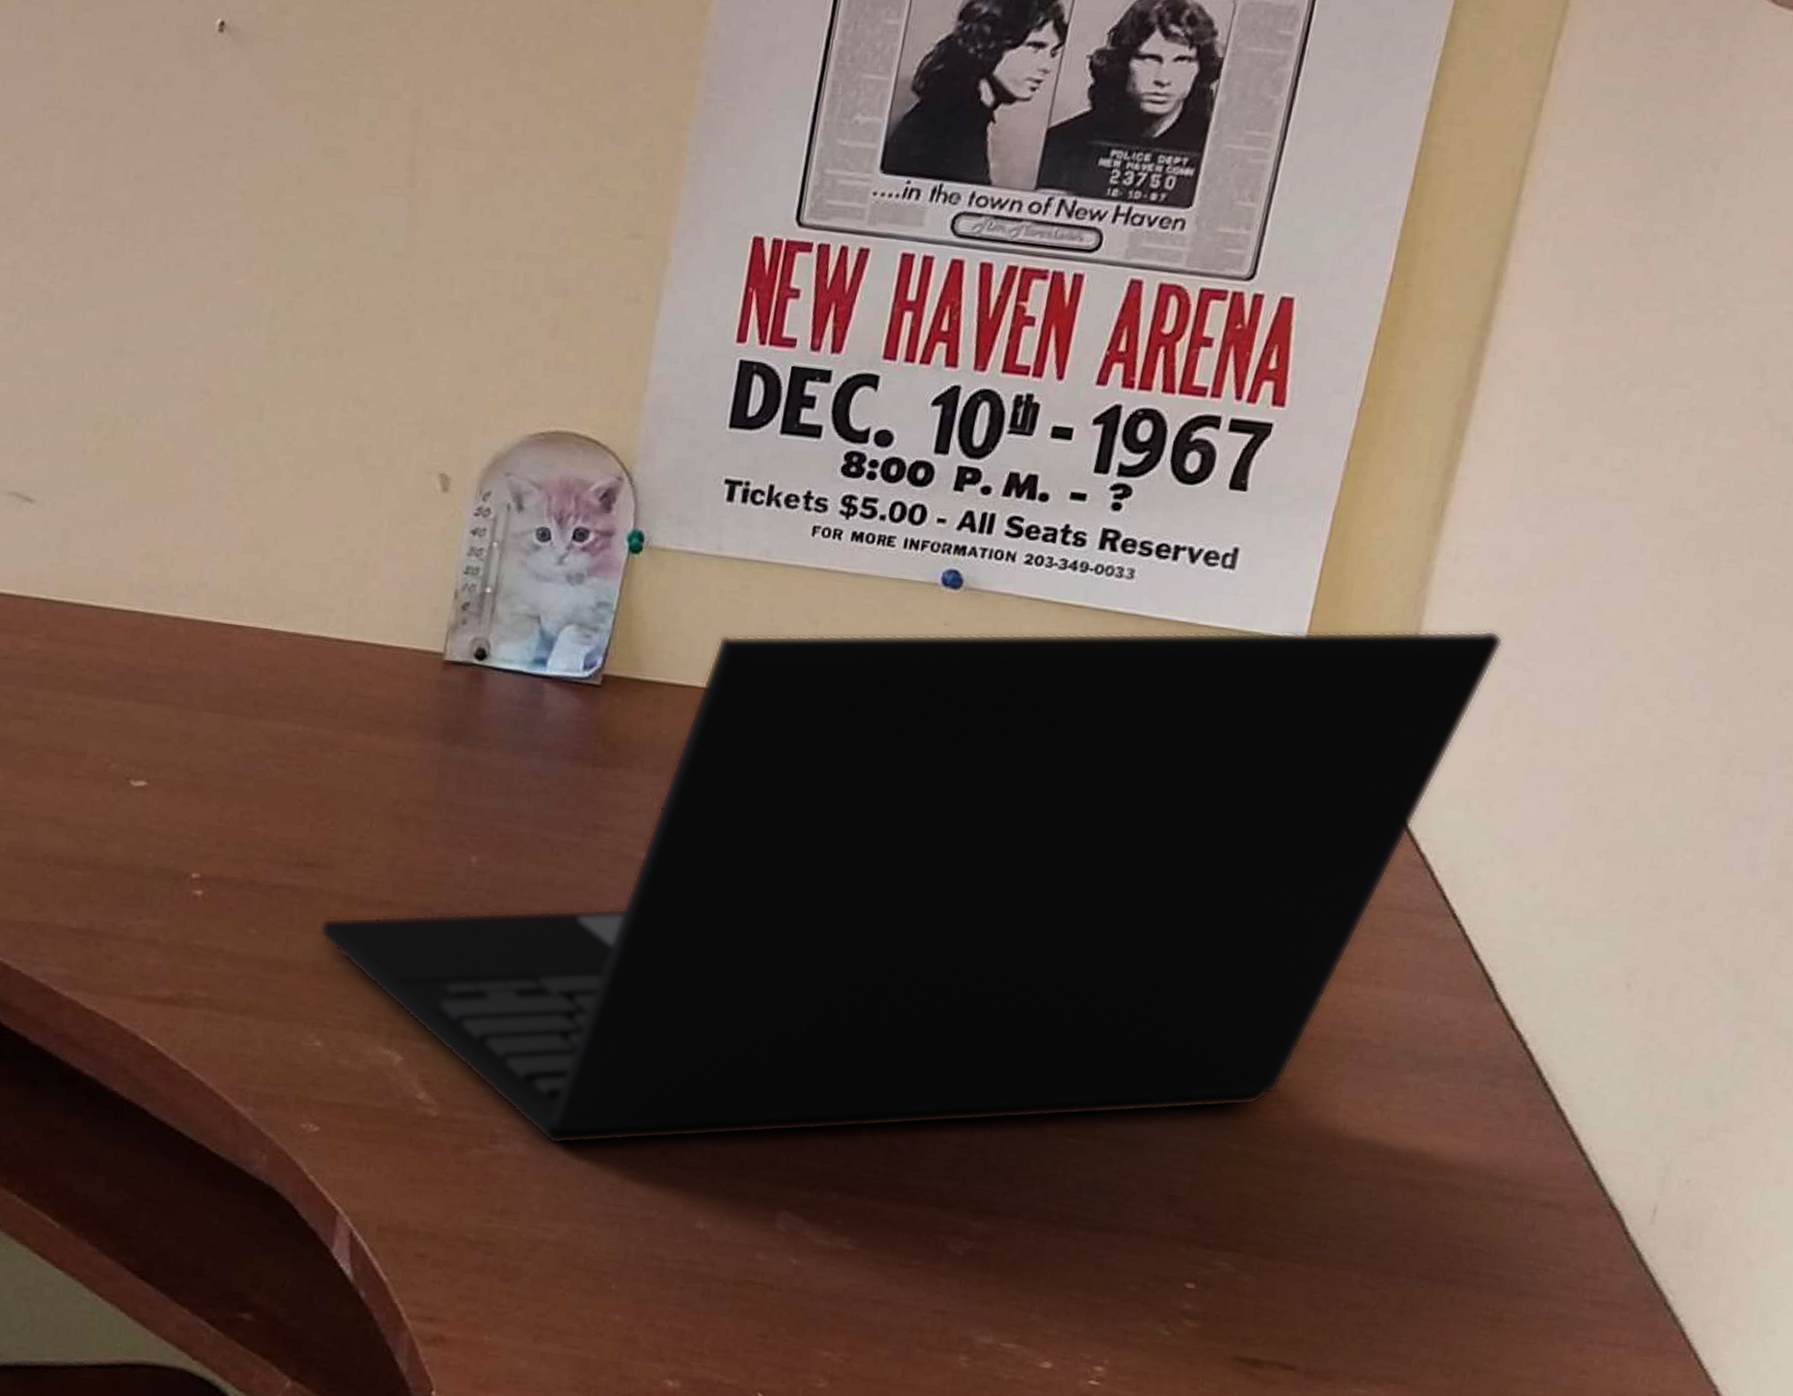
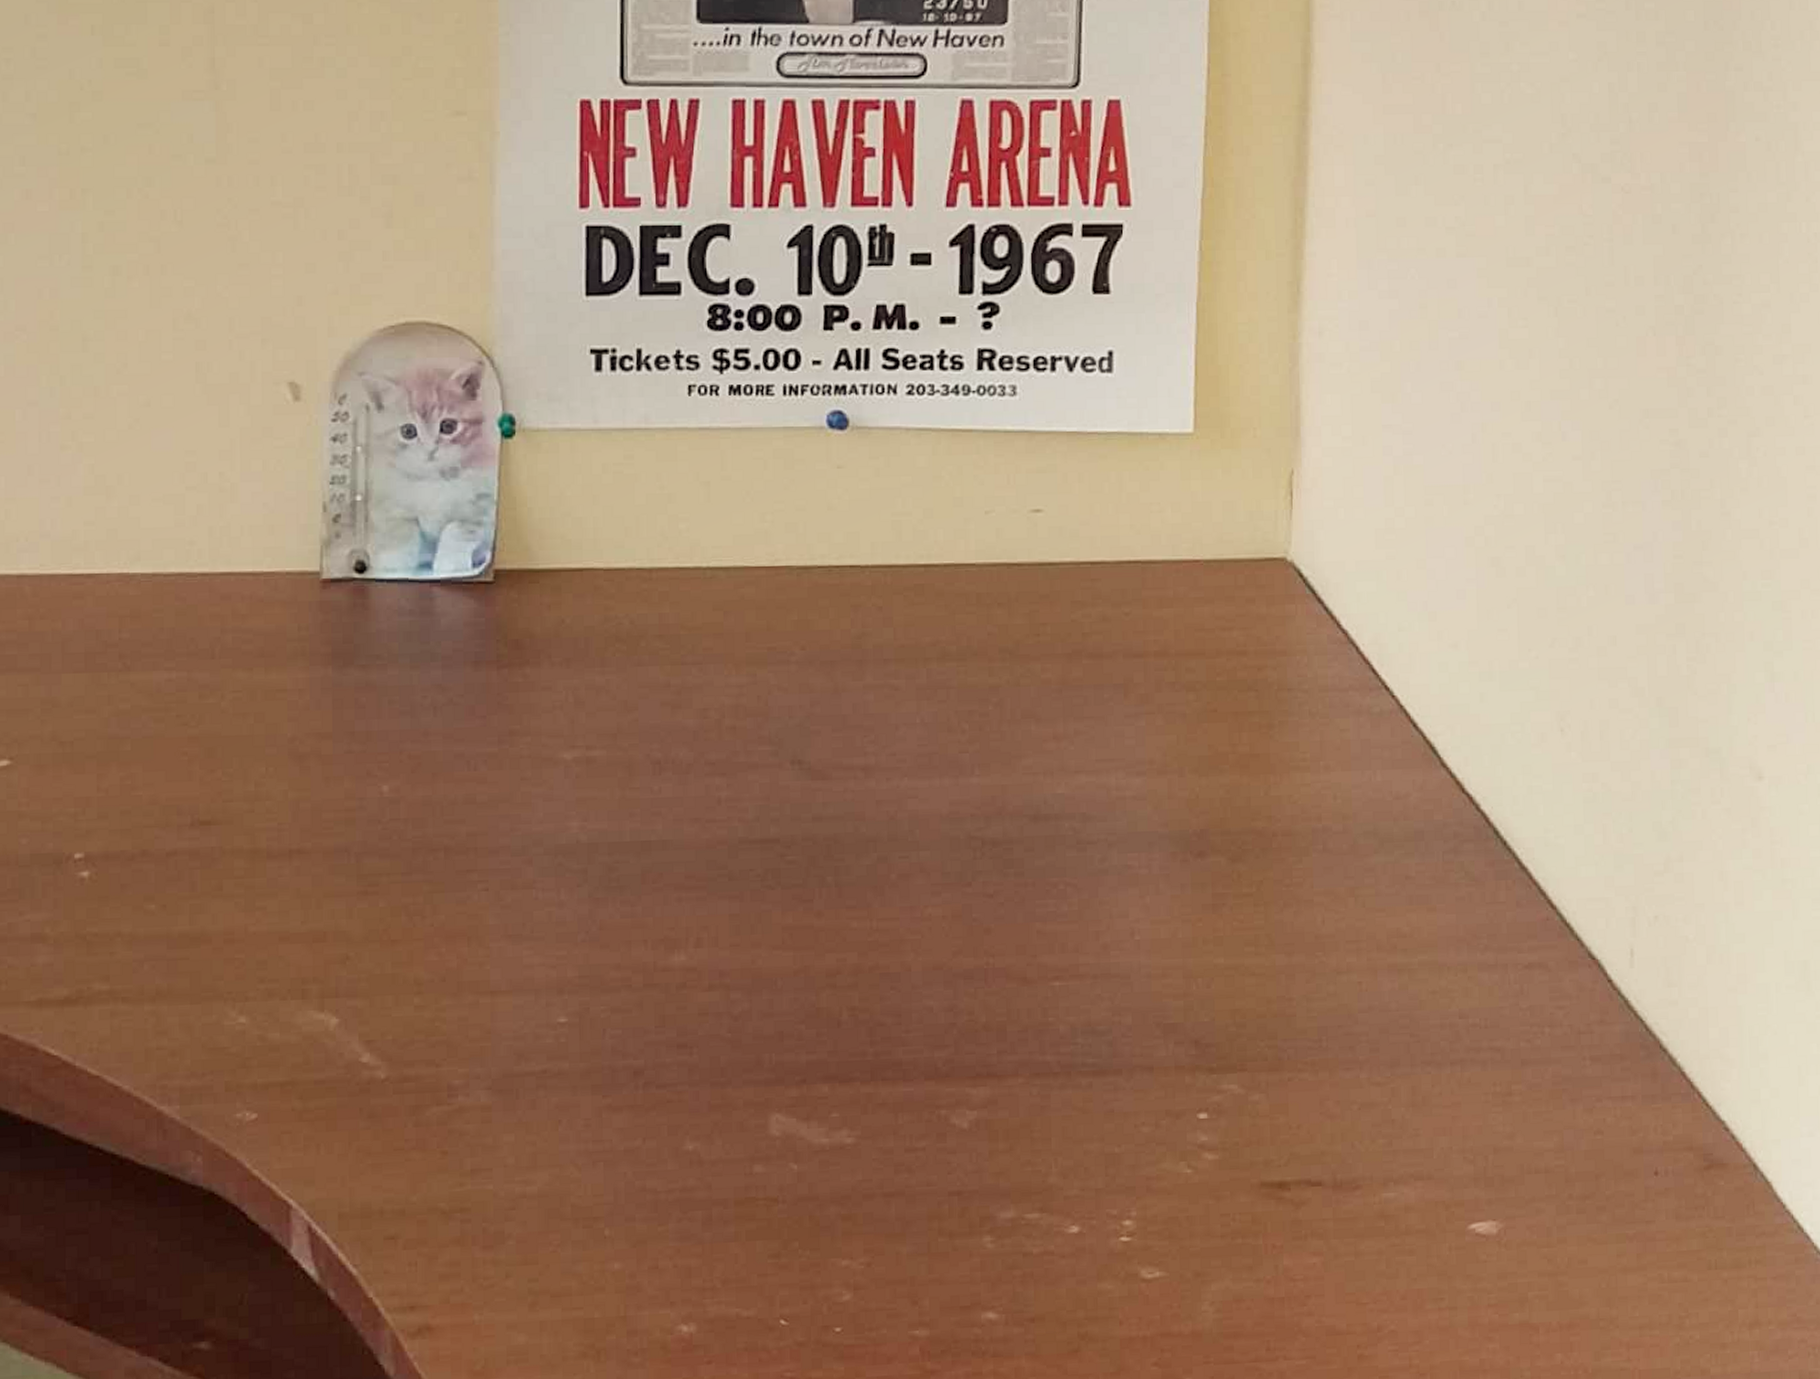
laptop: present [320,630,1504,1145] -> none [227,399,1380,1086]

